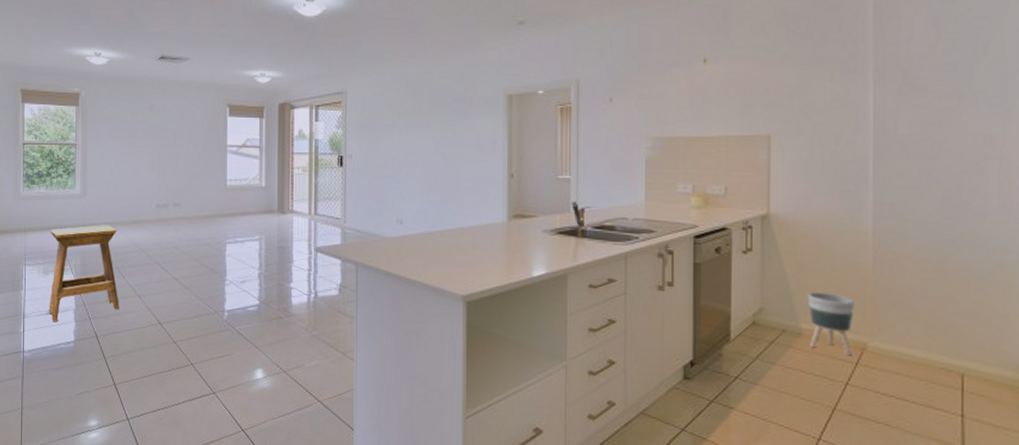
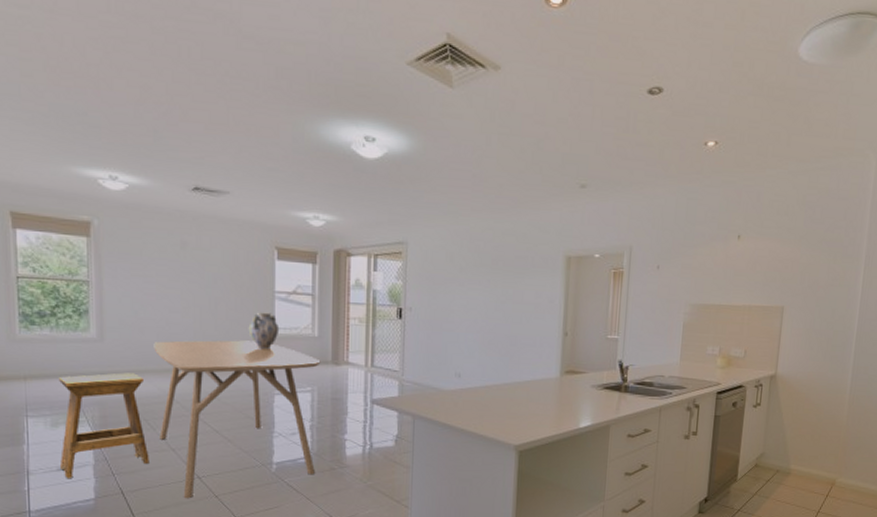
dining table: none [125,192,268,344] -> present [153,340,321,499]
ceramic jug: none [204,165,231,201] -> present [248,312,280,350]
planter: present [807,292,855,356] -> none [795,439,831,490]

